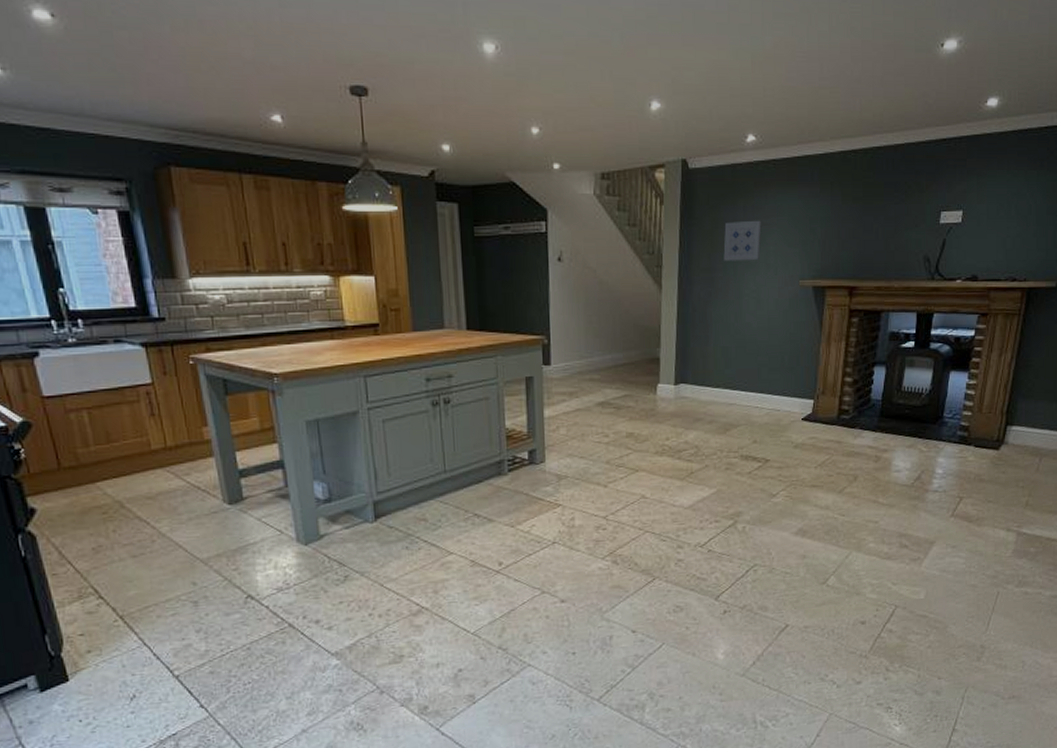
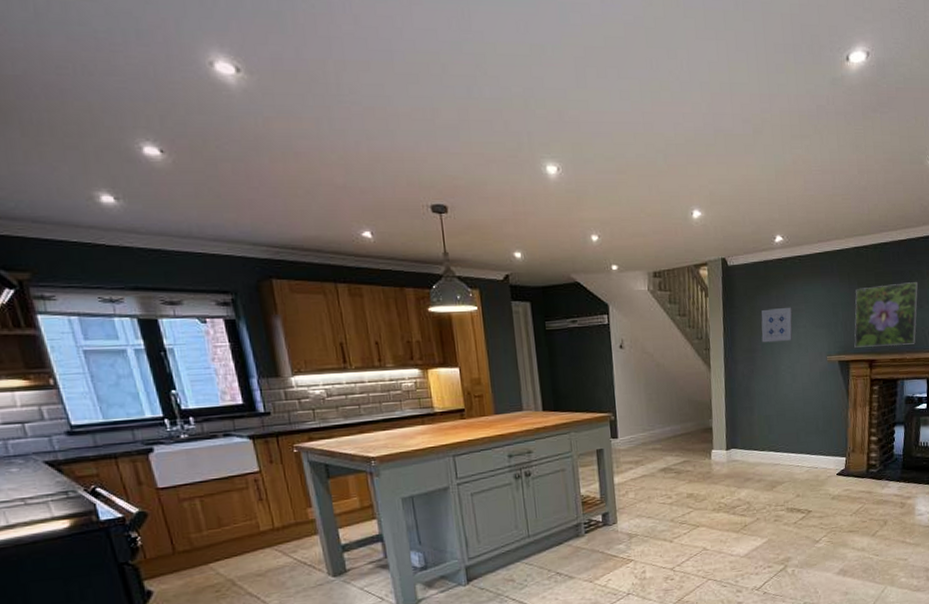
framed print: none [833,194,915,272] -> present [854,281,919,348]

